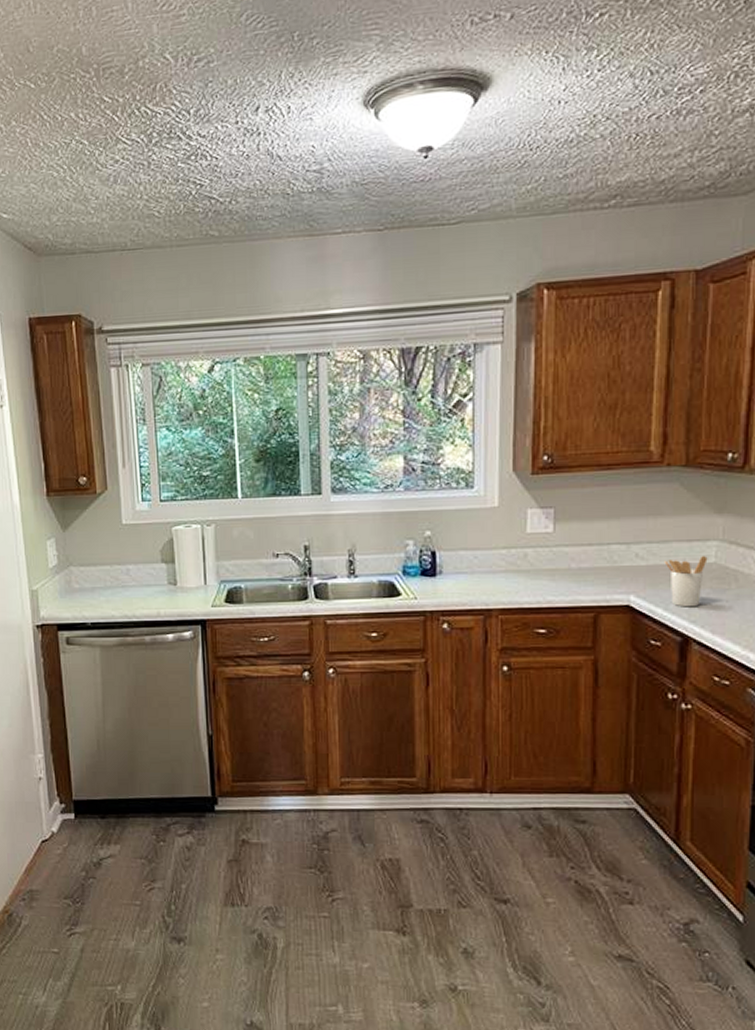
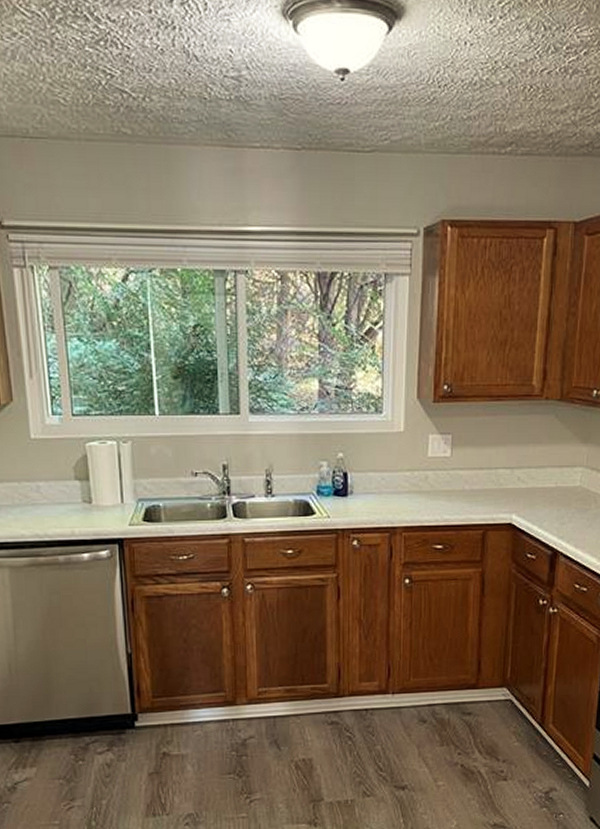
utensil holder: present [664,556,708,607] -> none [540,480,575,525]

